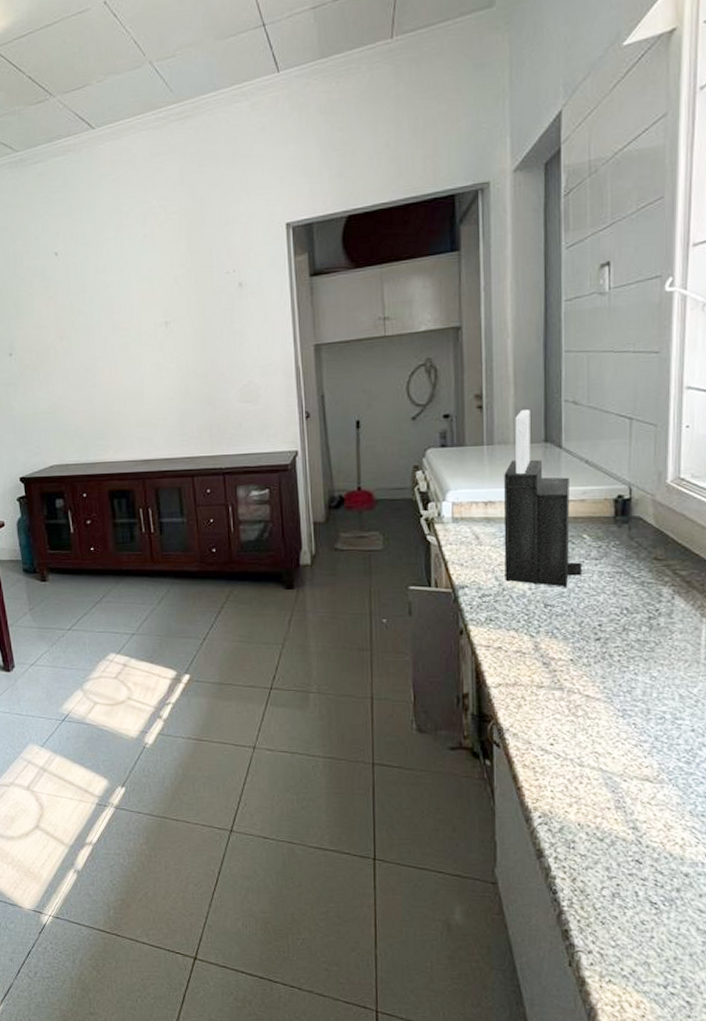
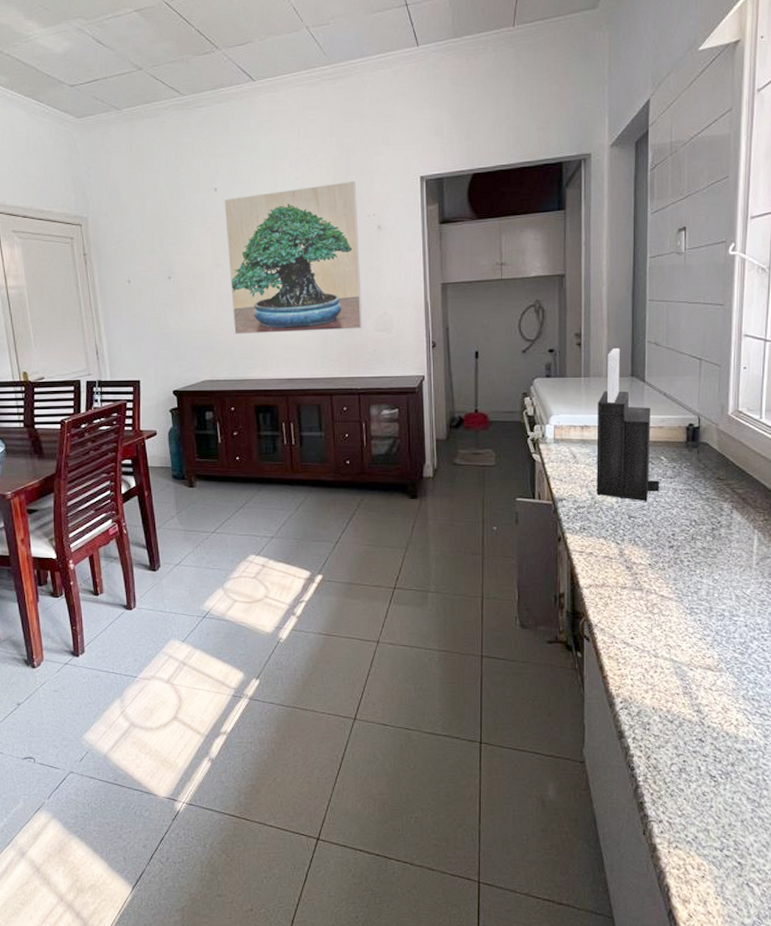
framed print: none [66,233,226,414] -> present [224,180,363,335]

